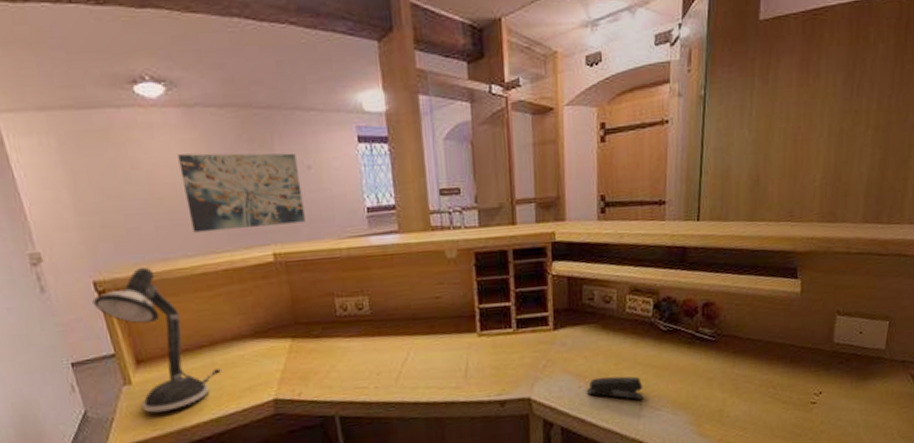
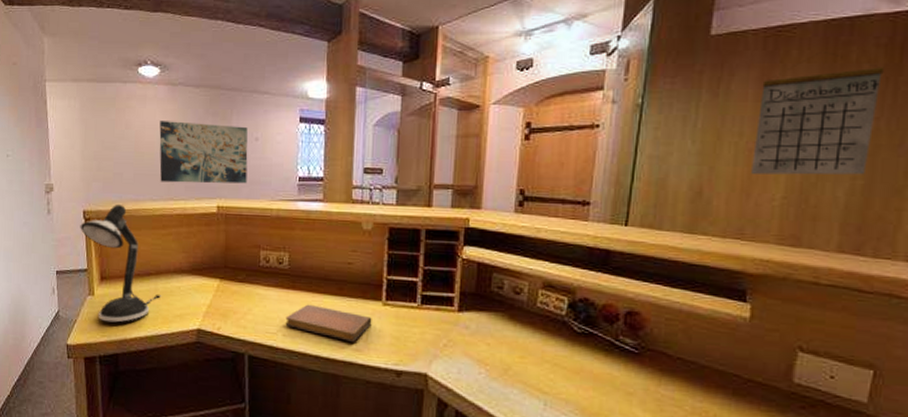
notebook: none [375,348,469,381] -> present [285,304,372,342]
stapler: present [587,376,644,400] -> none [487,367,550,400]
calendar: none [797,34,894,158] -> present [751,52,885,175]

